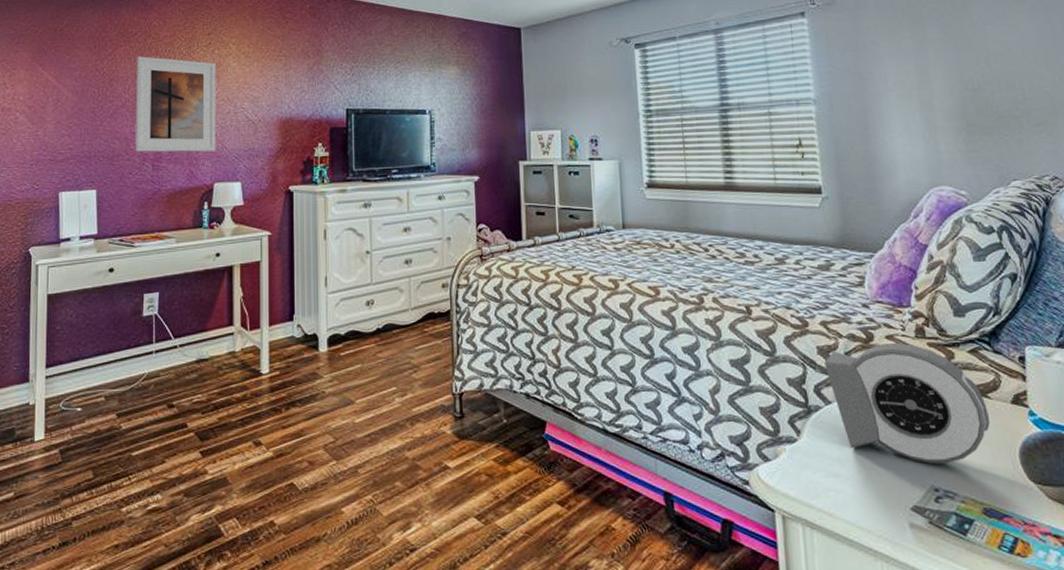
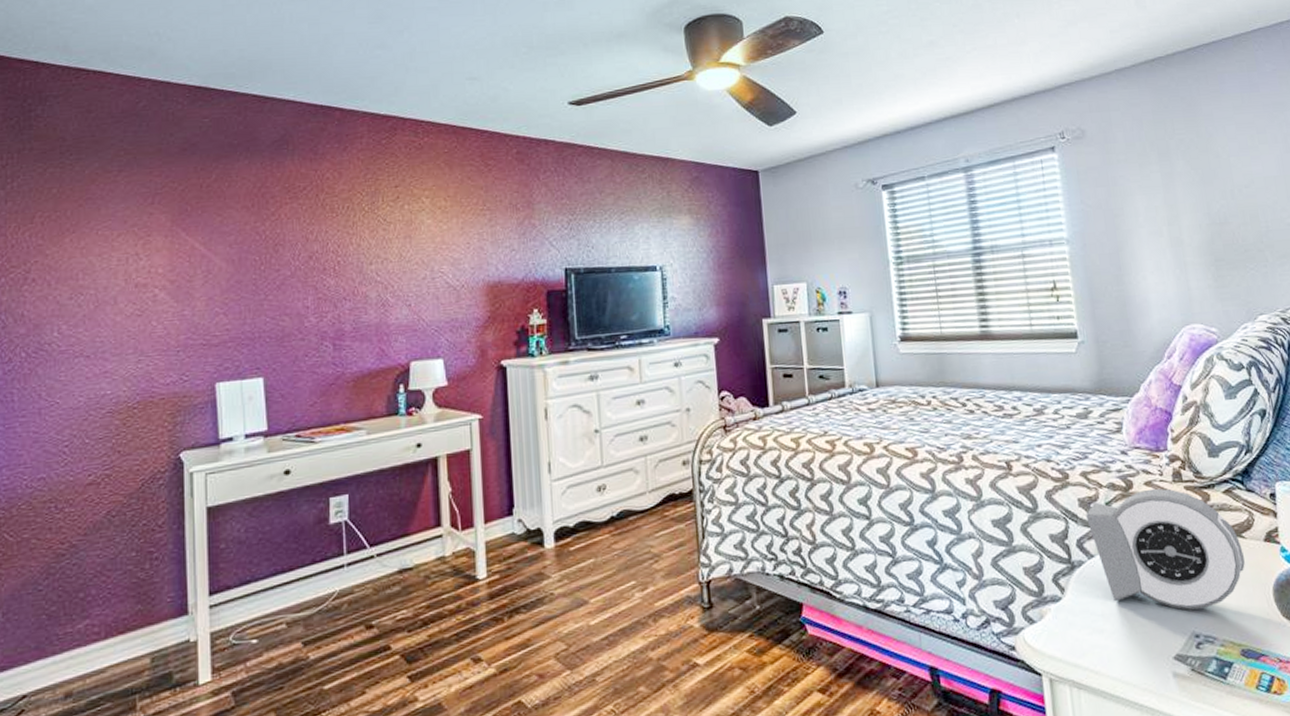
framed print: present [136,56,216,152] -> none [308,215,411,330]

